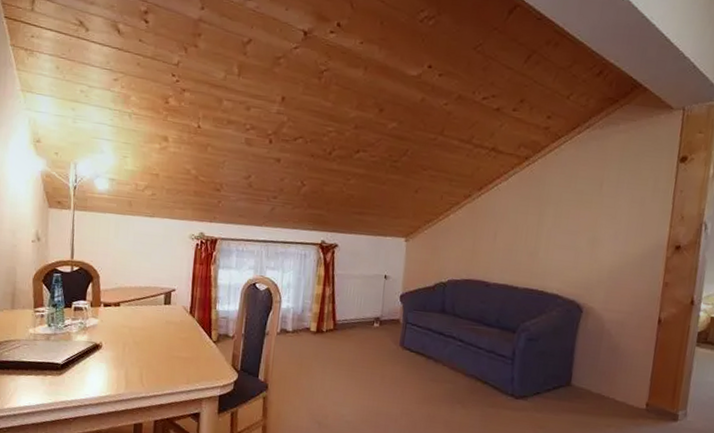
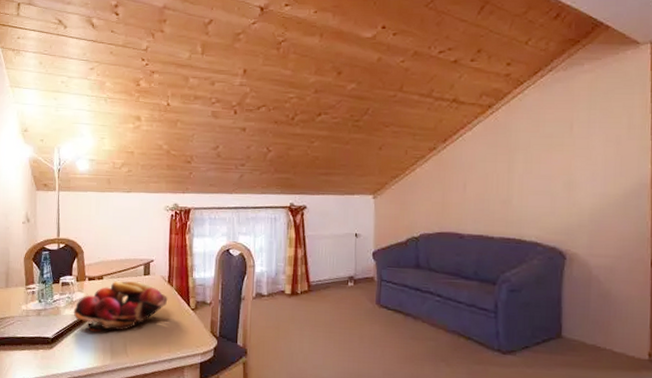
fruit basket: none [86,308,189,360] -> present [73,281,168,332]

